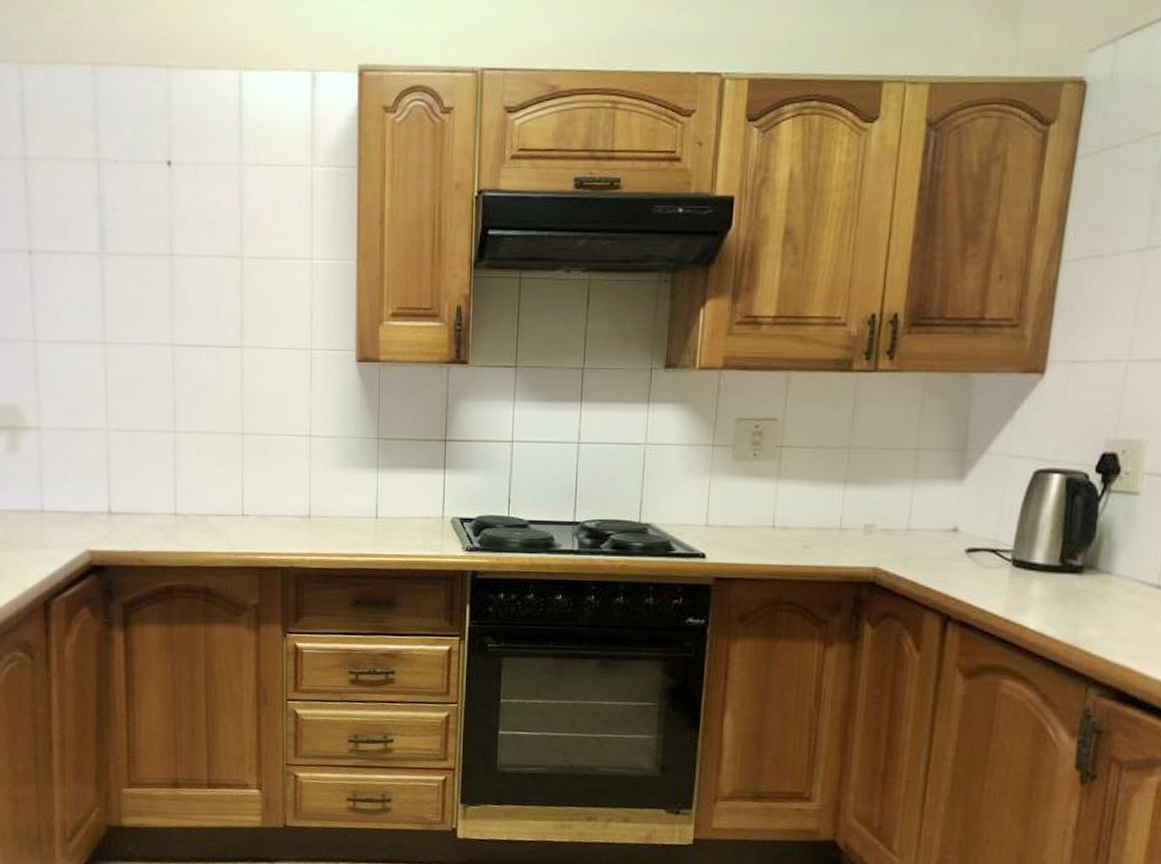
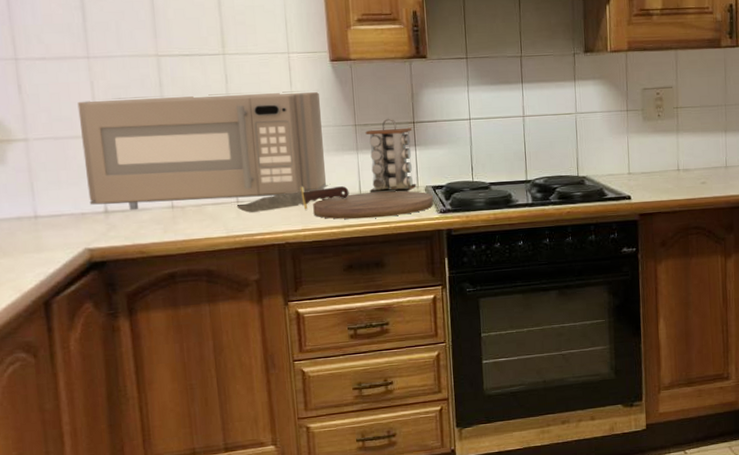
microwave: none [90,389,344,514] -> present [77,90,331,211]
knife: none [241,505,364,532] -> present [236,186,349,213]
cutting board: none [323,518,459,549] -> present [313,190,433,220]
spice rack: none [387,433,443,523] -> present [365,118,417,194]

